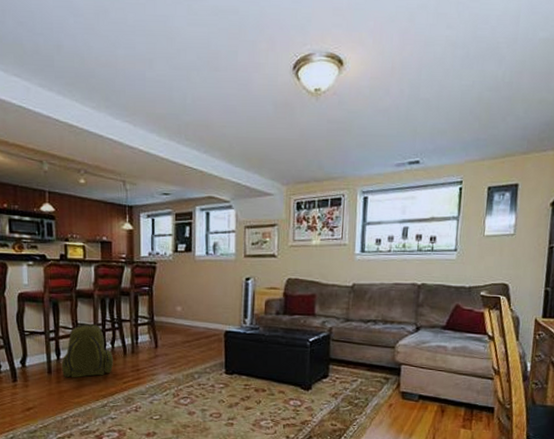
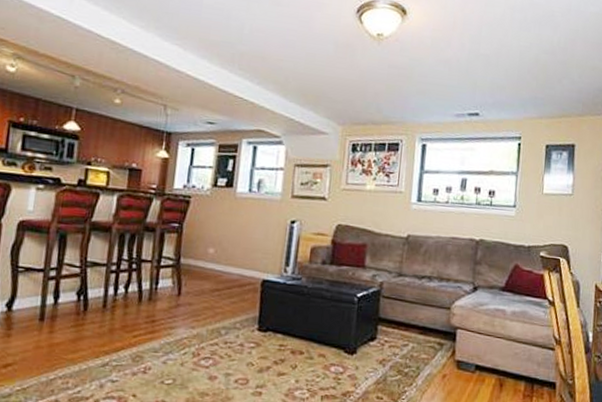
backpack: present [61,324,114,378] -> none [57,262,126,328]

